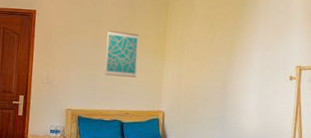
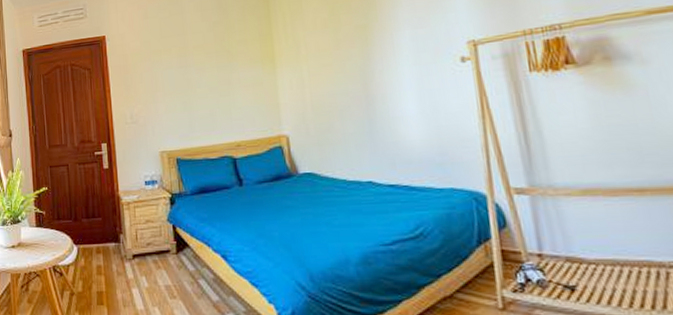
wall art: present [105,30,139,77] -> none [195,40,243,101]

